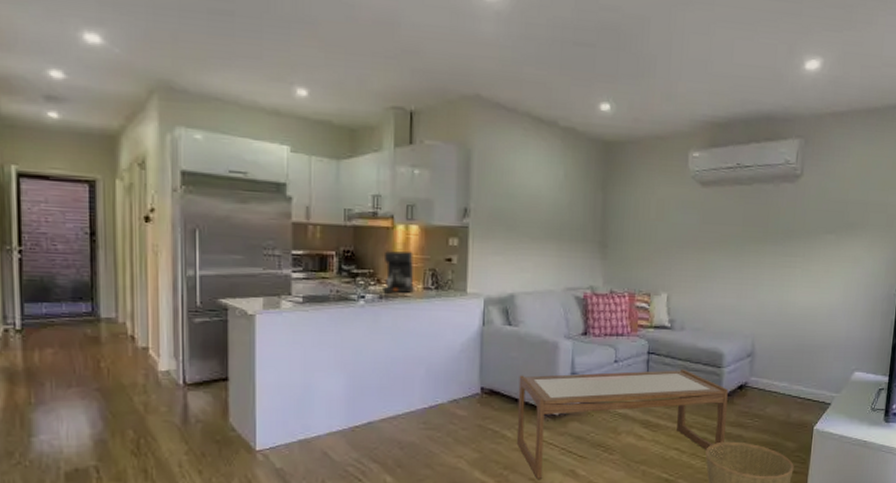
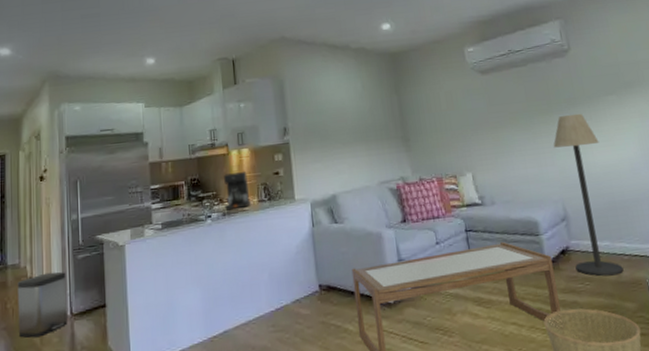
pedal bin: none [114,333,179,404] -> present [17,272,68,338]
floor lamp: none [749,247,805,416] -> present [553,113,624,277]

